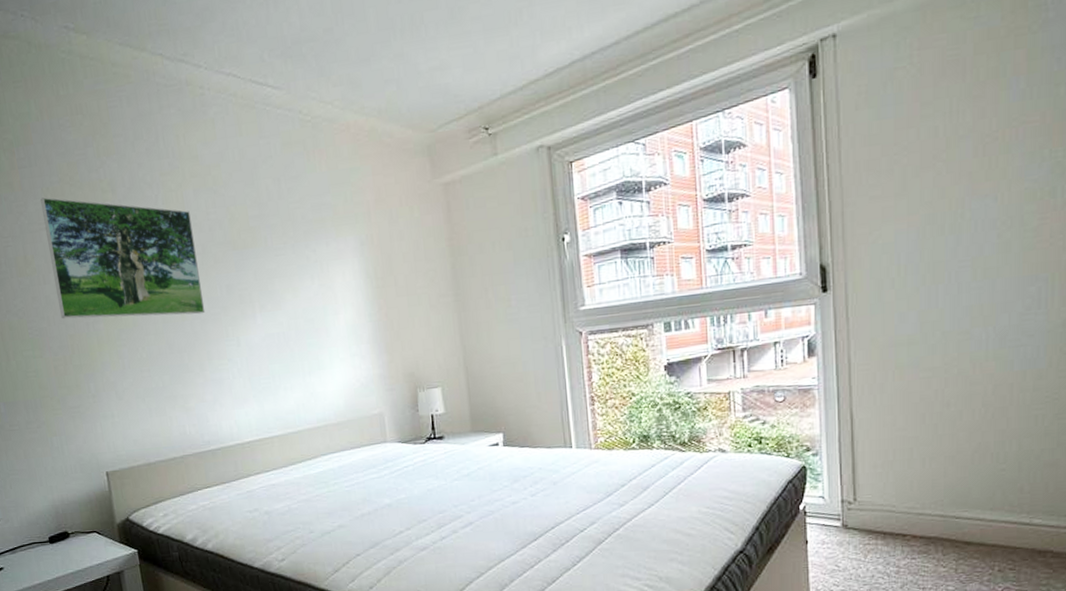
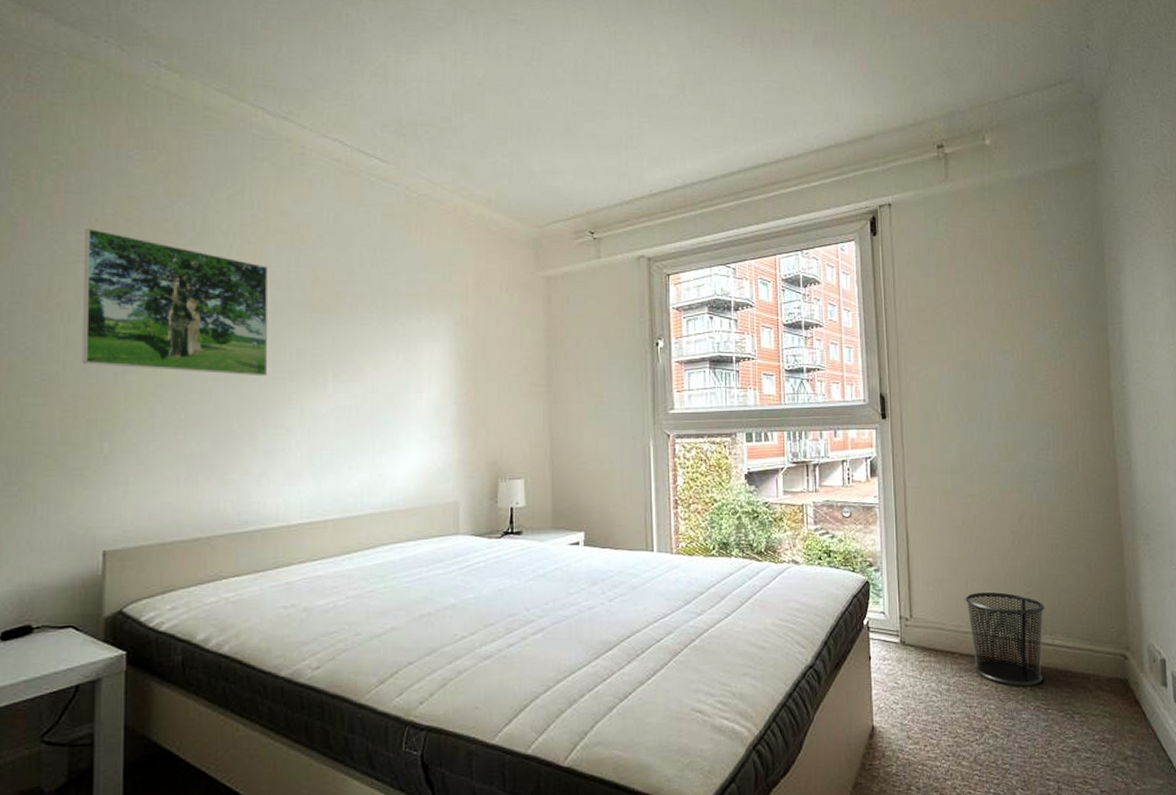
waste bin: none [921,471,1022,567] -> present [965,591,1045,686]

